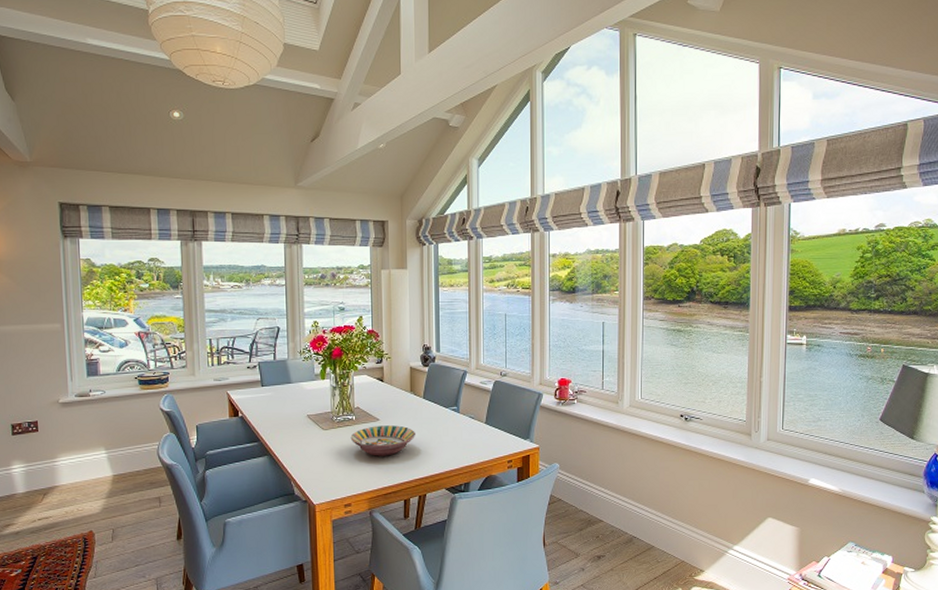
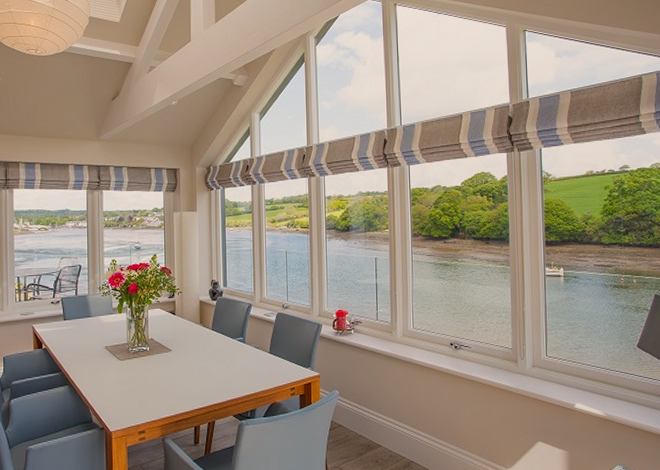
serving bowl: present [350,425,416,456] -> none [145,355,206,385]

